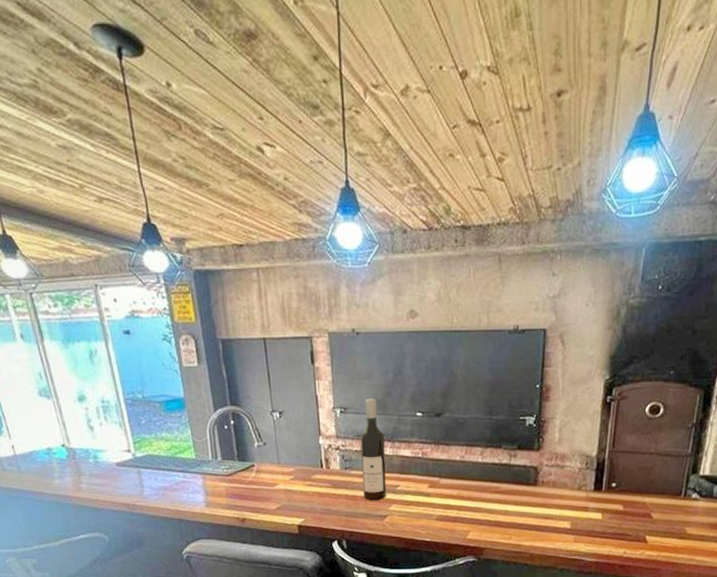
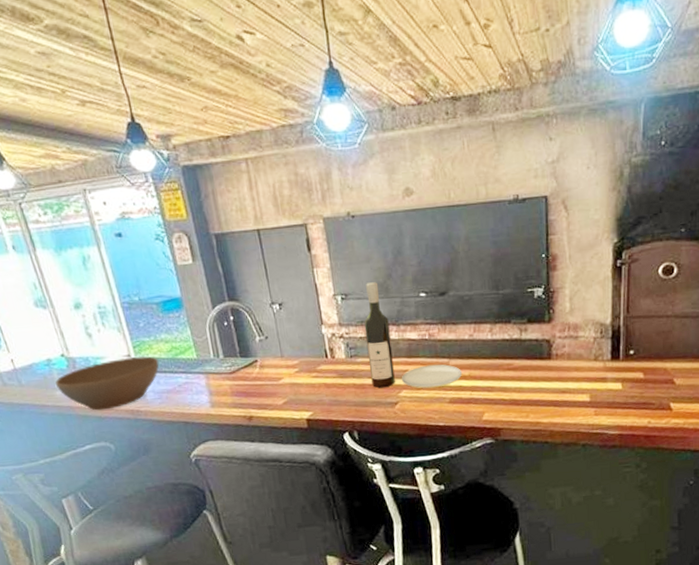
bowl: none [54,453,158,502] -> present [55,356,160,410]
plate: none [392,482,452,505] -> present [401,364,463,389]

